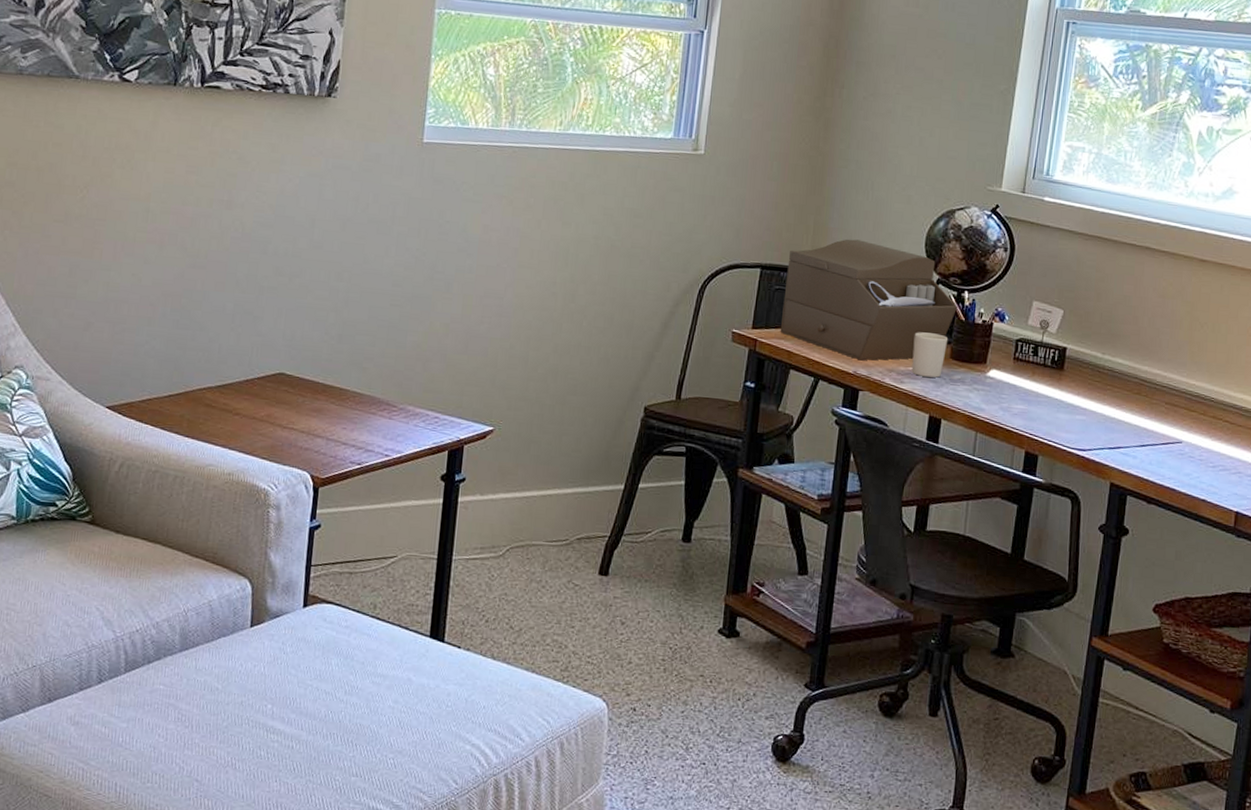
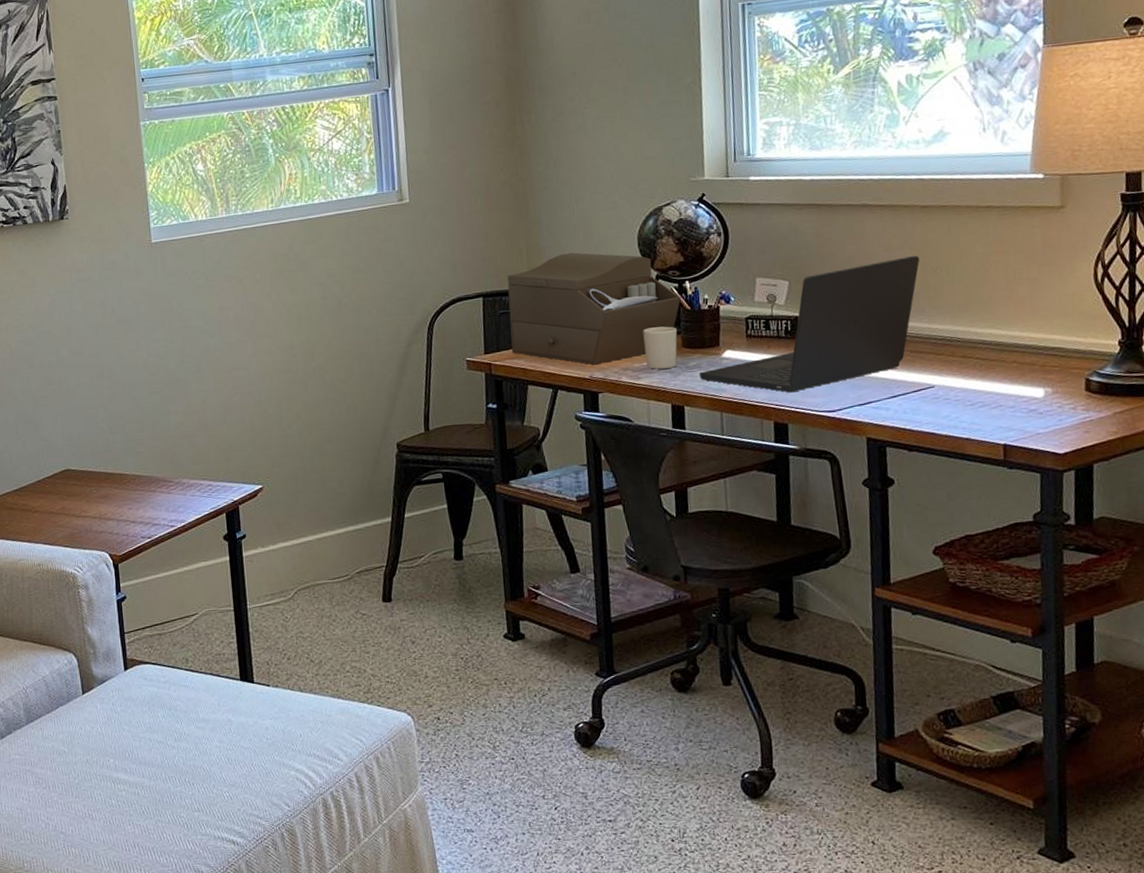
laptop: none [961,307,1190,424] -> present [698,255,920,393]

